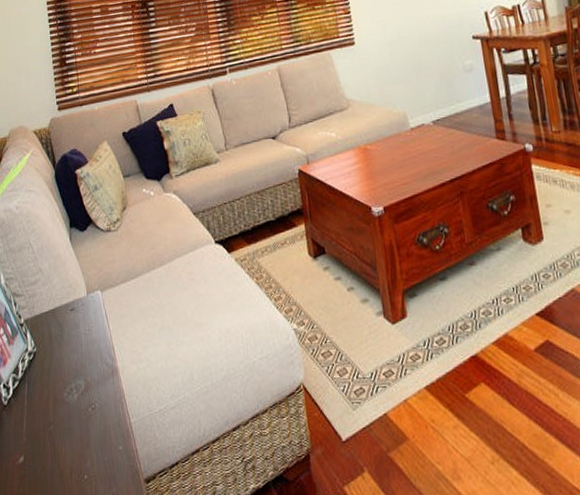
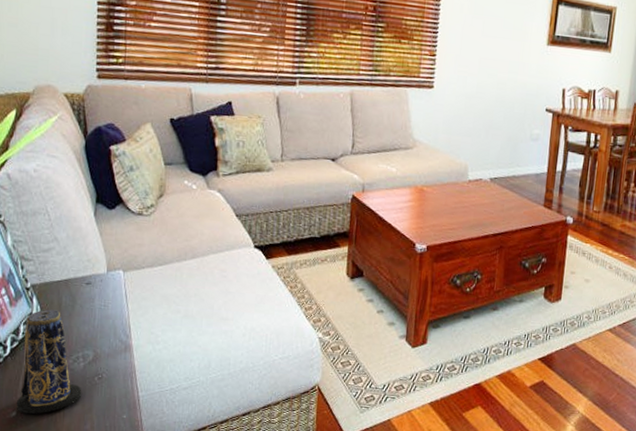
candle: none [22,342,80,458] -> present [16,309,82,415]

